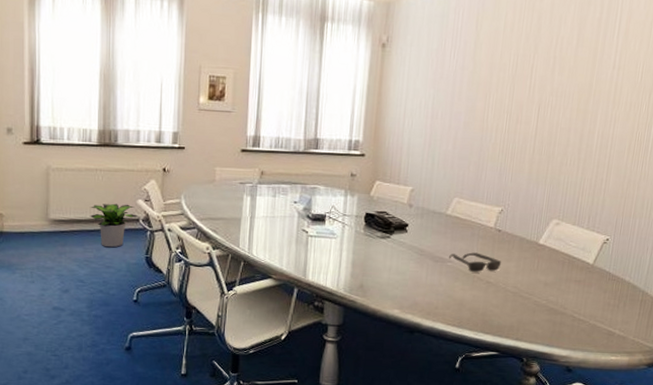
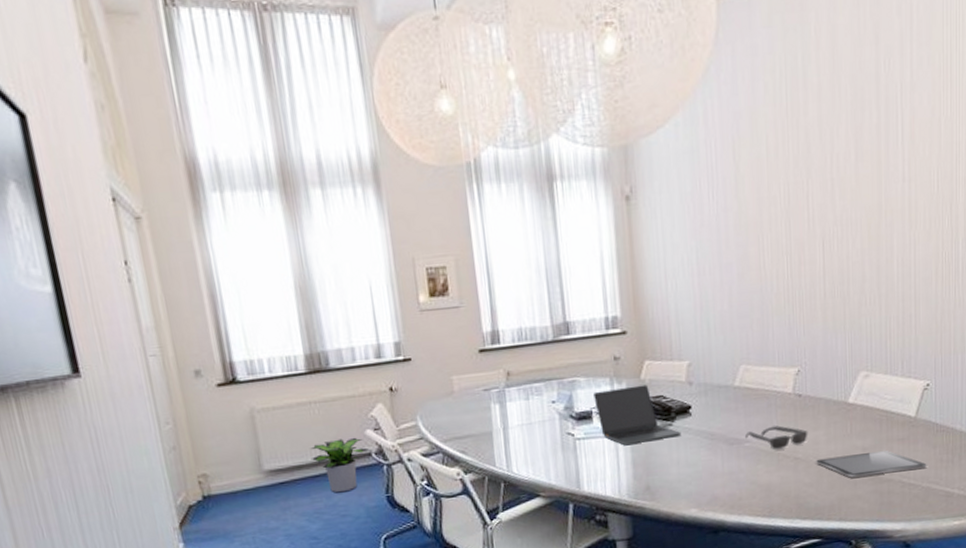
laptop: none [329,199,397,248] -> present [594,384,682,446]
tablet: none [504,286,596,309] -> present [816,450,927,478]

